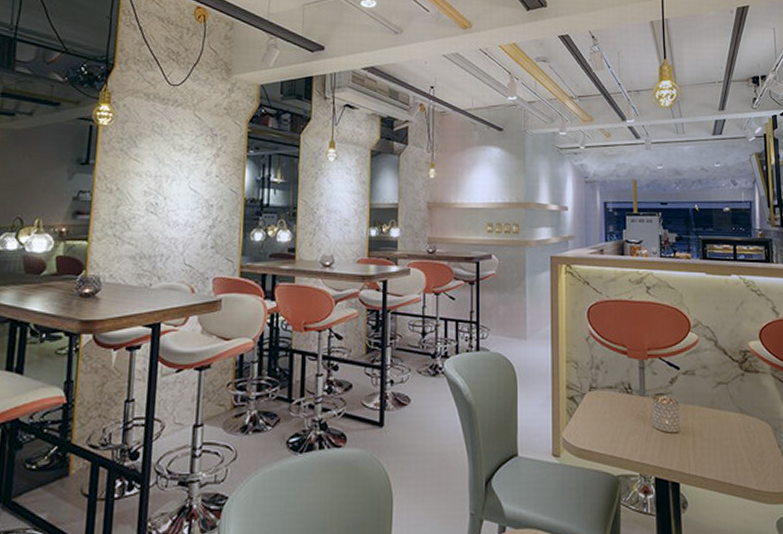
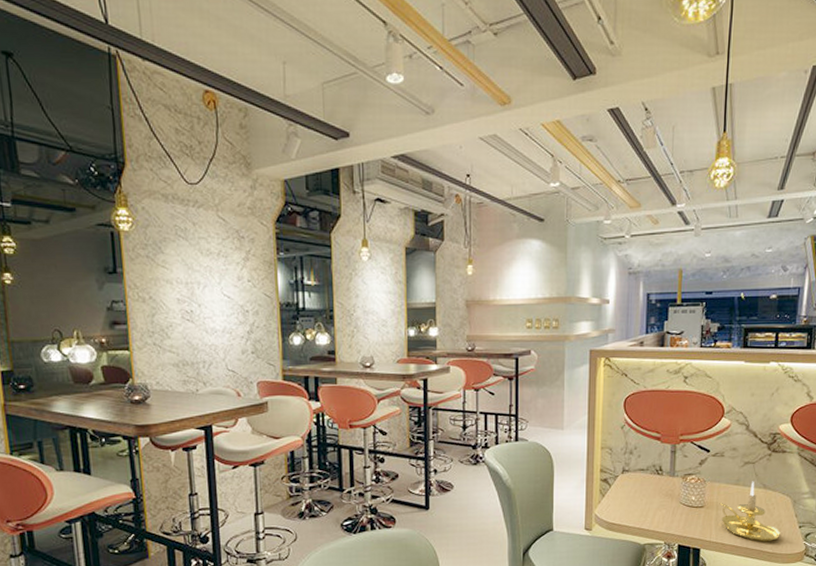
candle holder: none [695,404,765,478] -> present [719,481,780,542]

